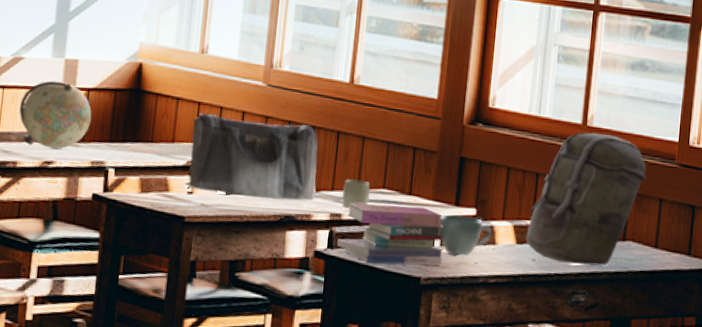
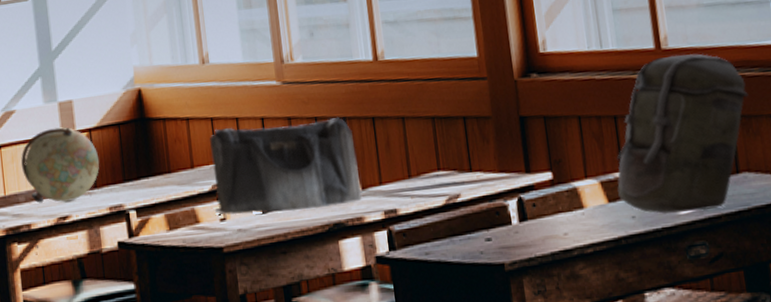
books: present [337,203,444,266] -> none [399,182,525,259]
mug: present [342,179,370,209] -> none [391,166,425,202]
cup: present [440,214,492,257] -> none [512,182,577,231]

